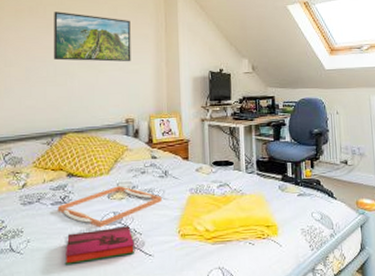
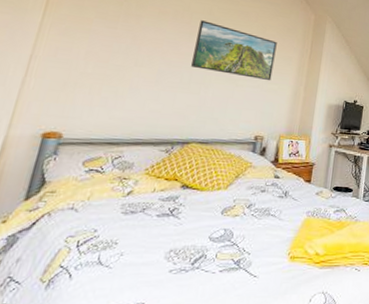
serving tray: present [57,186,162,228] -> none [163,202,278,244]
hardback book: present [66,226,134,264] -> none [160,244,241,282]

